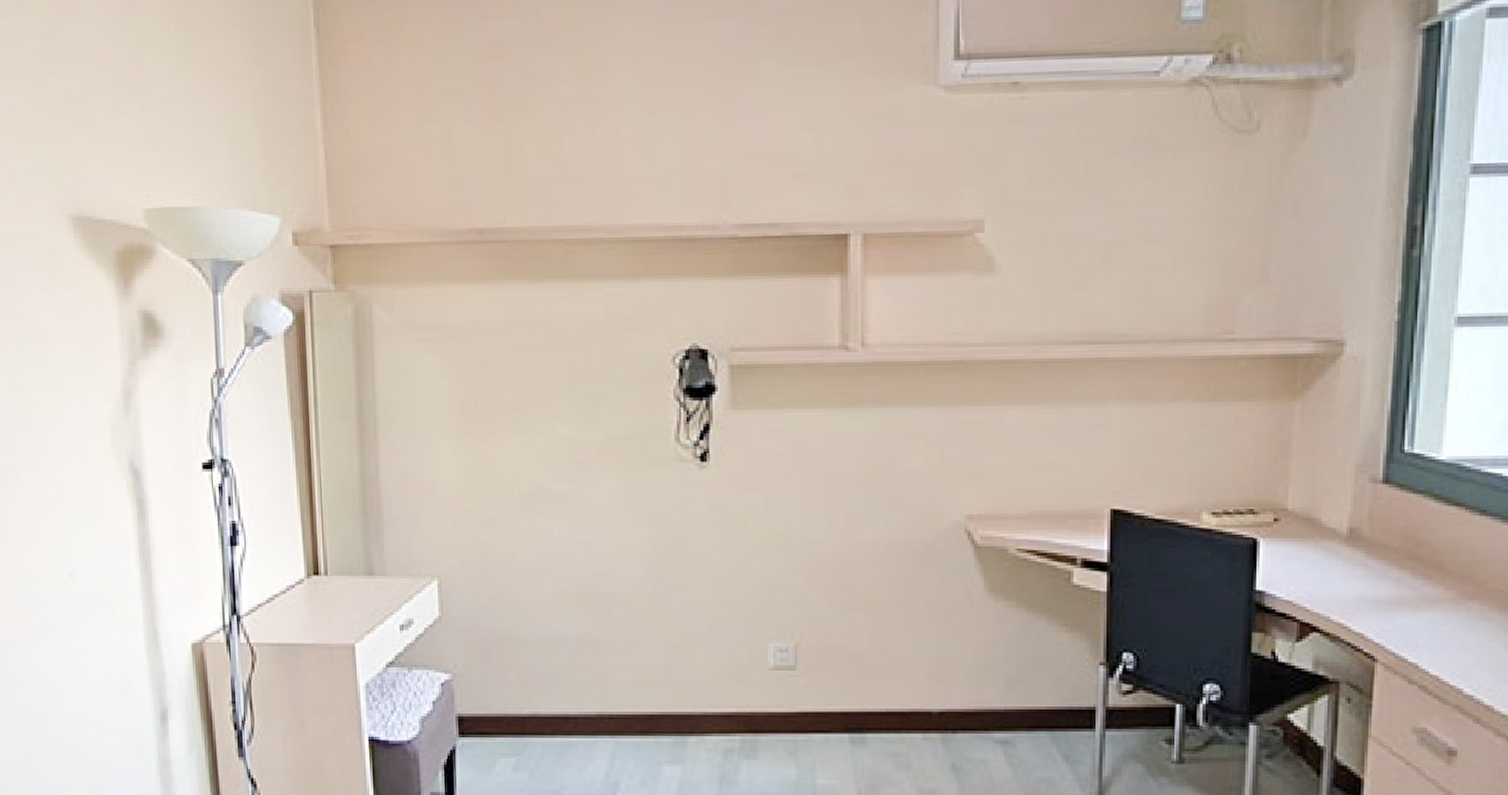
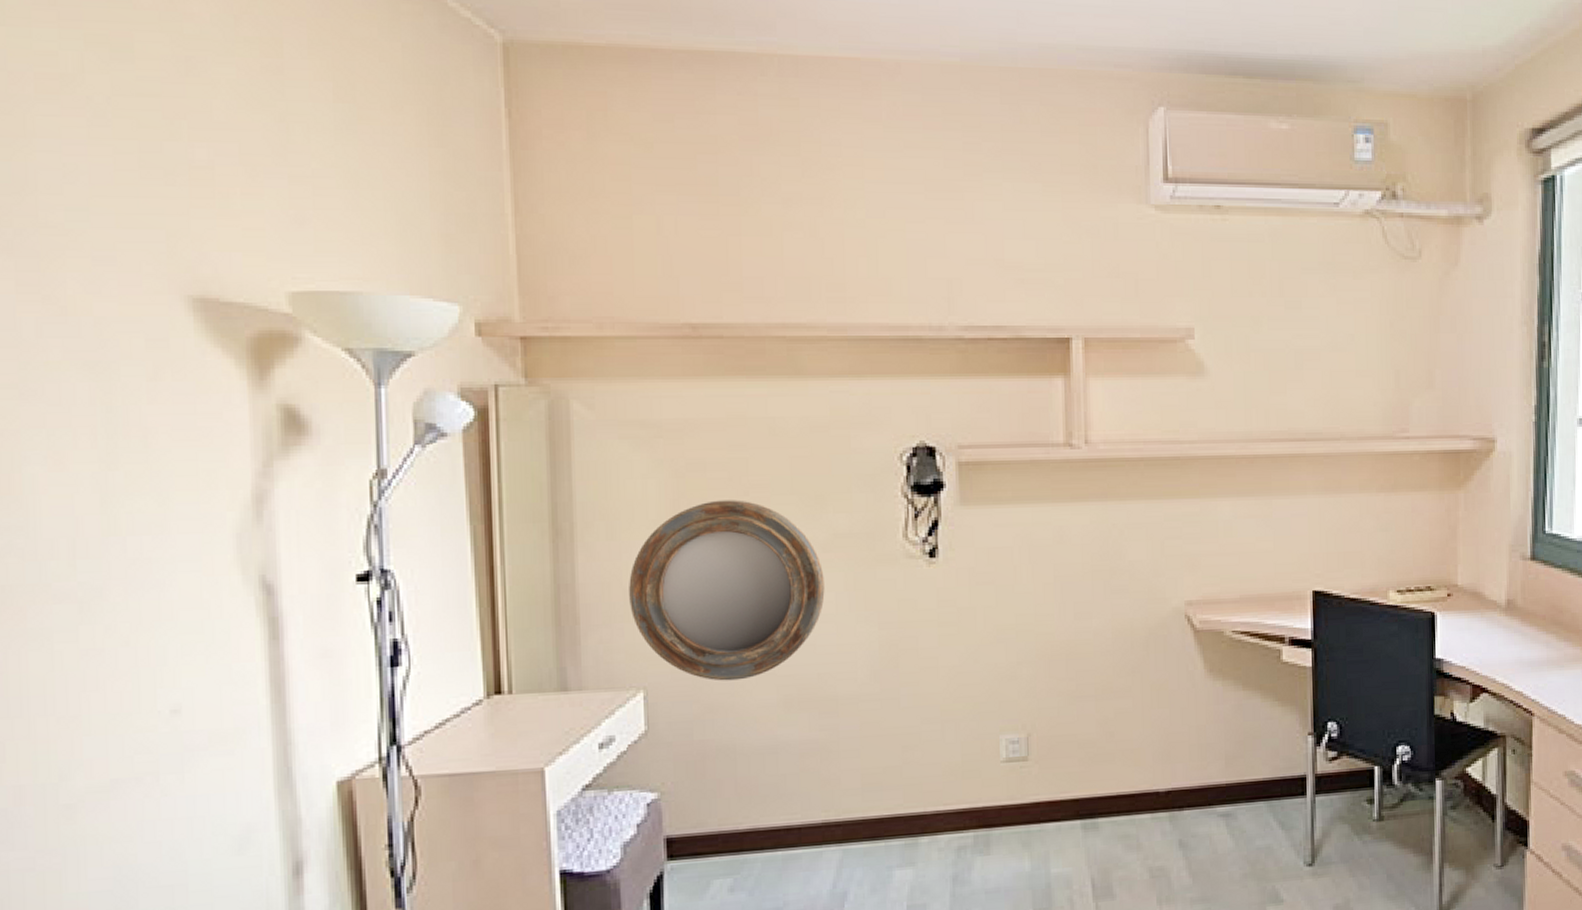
home mirror: none [424,400,600,574] -> present [629,500,825,681]

